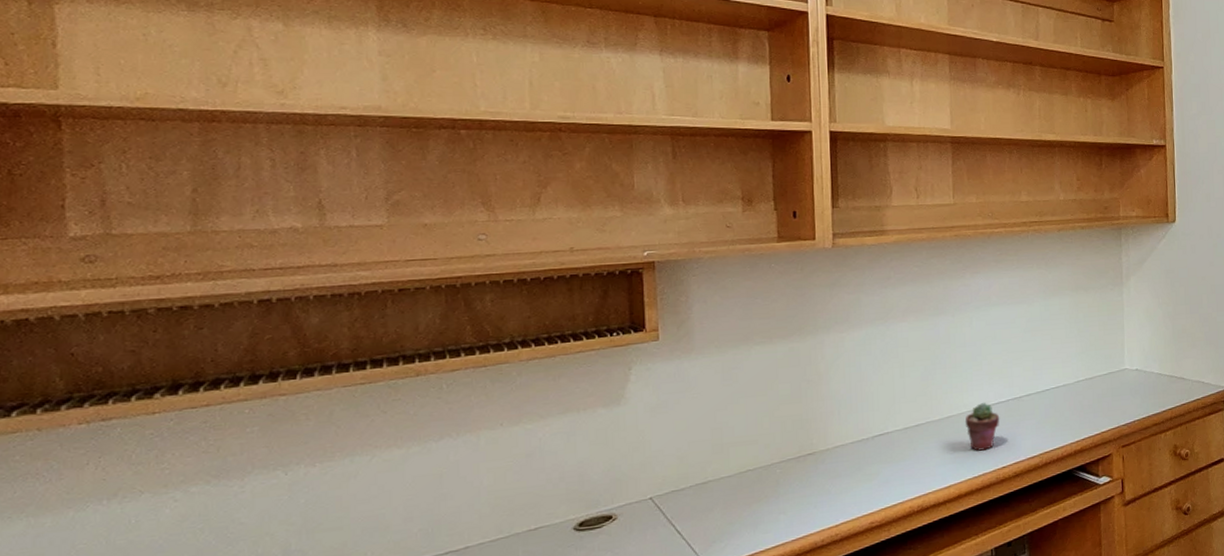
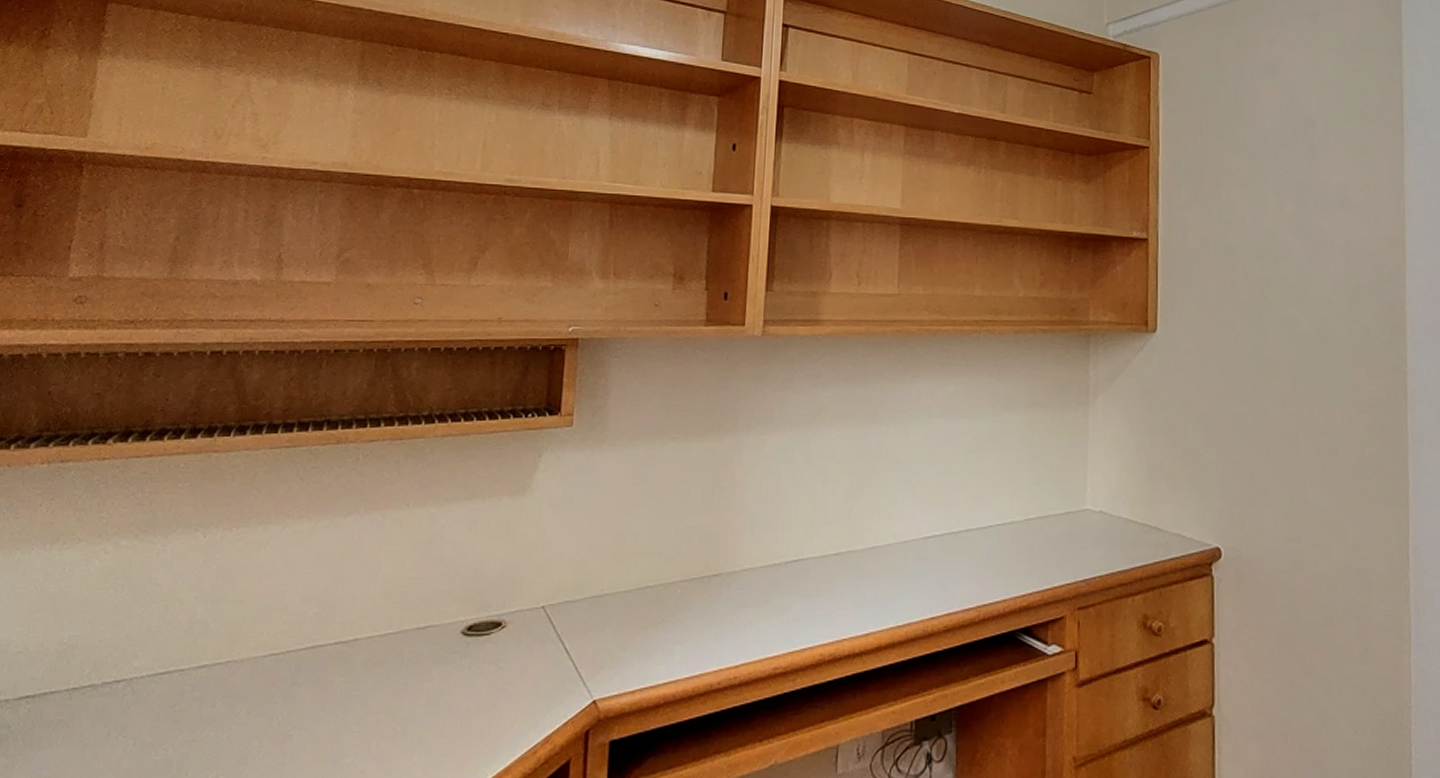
potted succulent: present [965,403,1000,451] -> none [891,535,933,594]

